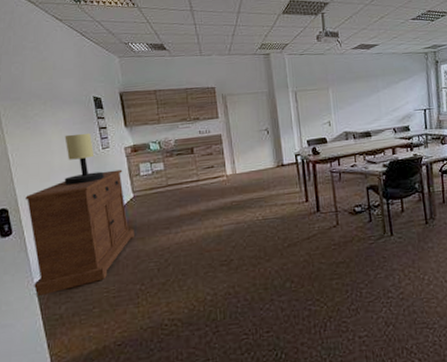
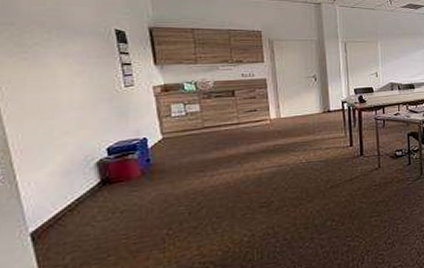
sideboard: present [25,169,134,297] -> none [19,109,162,248]
table lamp: present [64,133,104,186] -> none [73,68,126,125]

